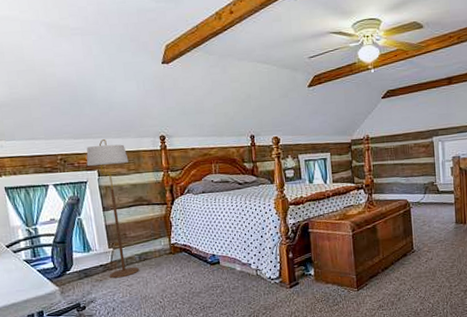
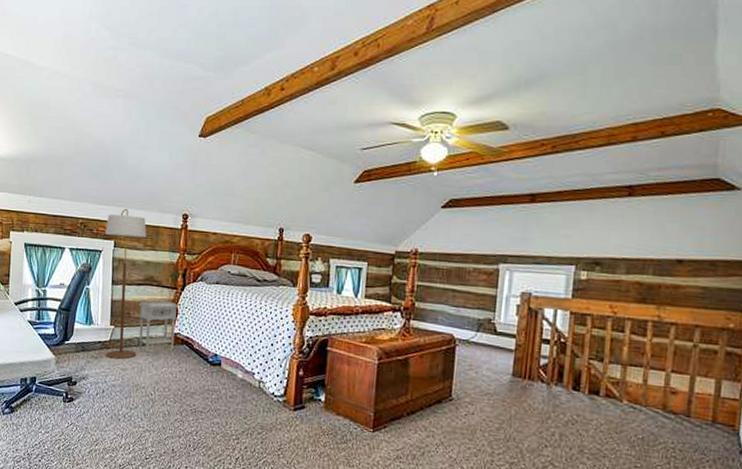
nightstand: none [133,216,174,266] -> present [138,300,178,353]

